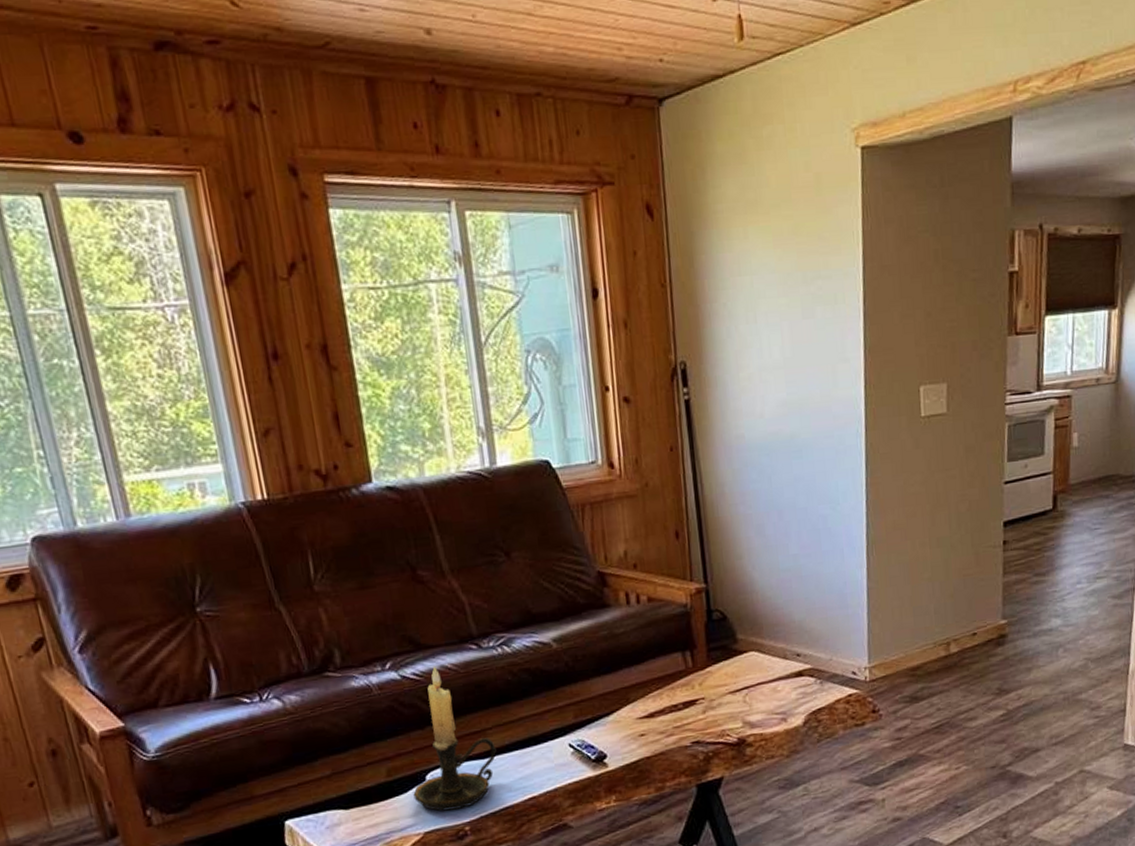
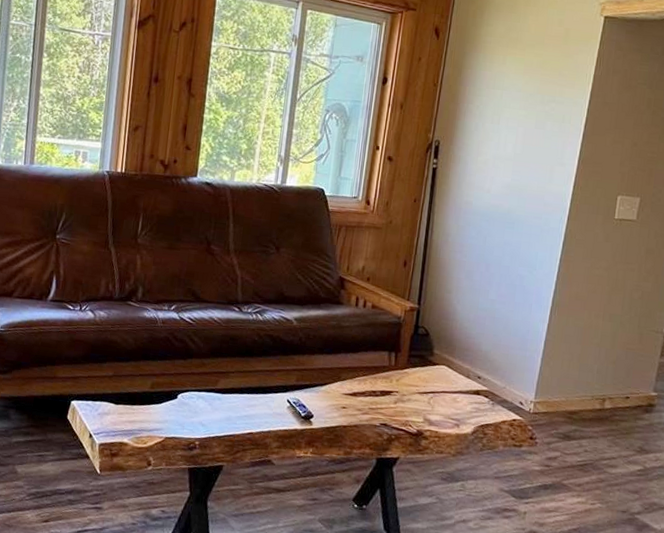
candle holder: present [413,666,497,812] -> none [165,316,234,427]

